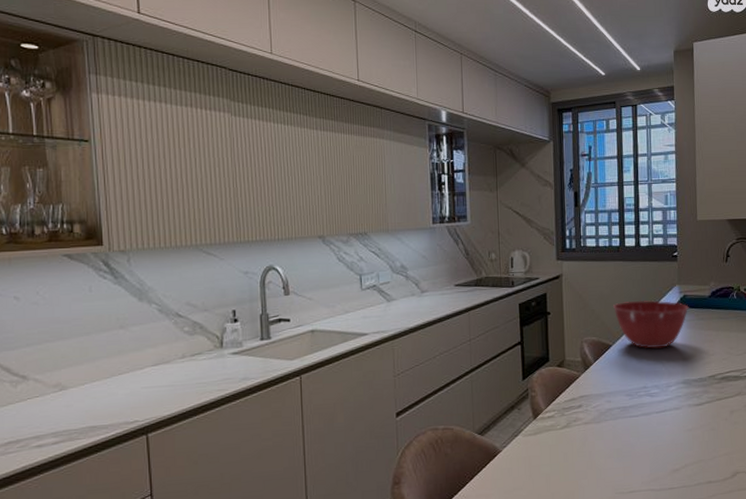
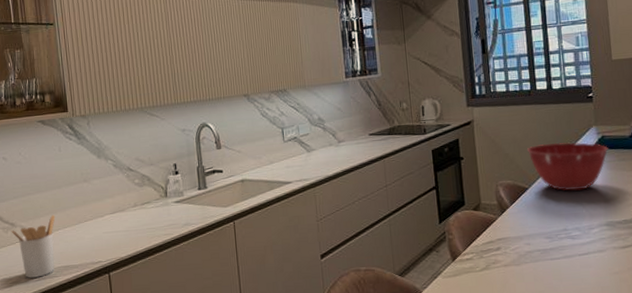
utensil holder: none [21,366,81,441] -> present [11,214,56,278]

